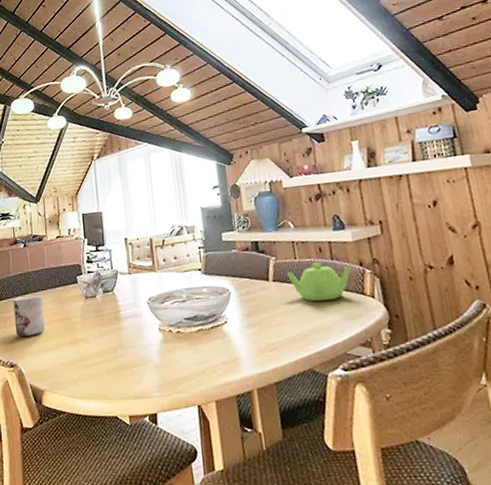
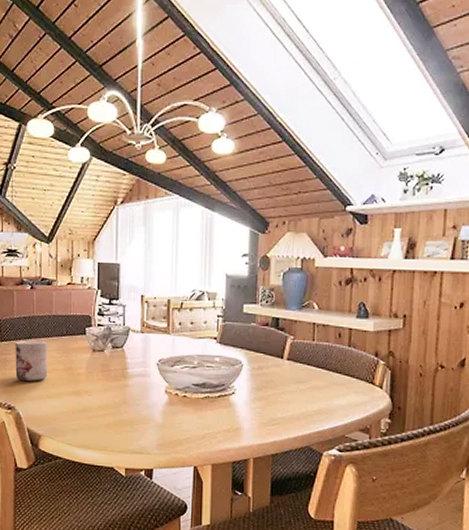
teapot: present [286,262,351,302] -> none [301,347,366,386]

